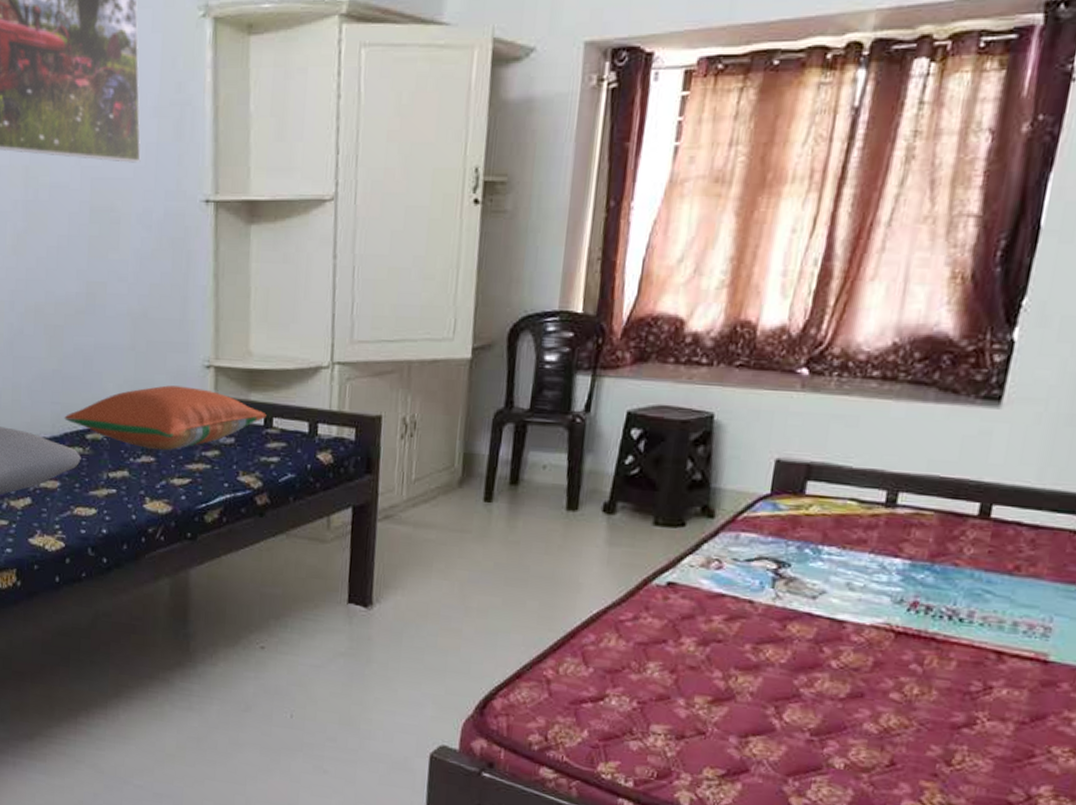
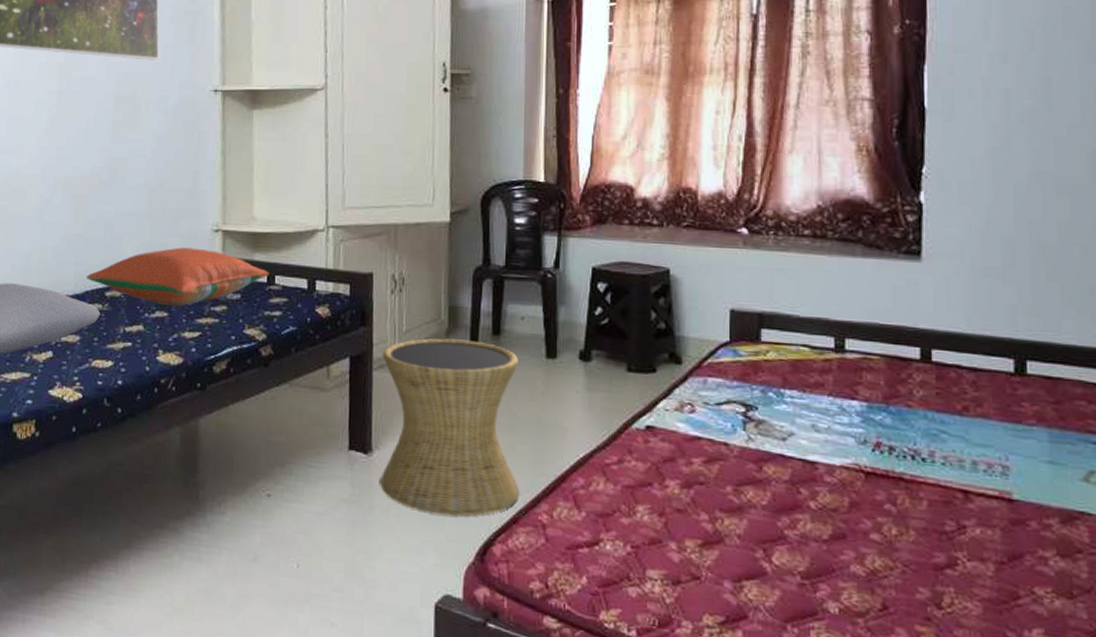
side table: none [379,488,536,671] -> present [380,338,520,516]

